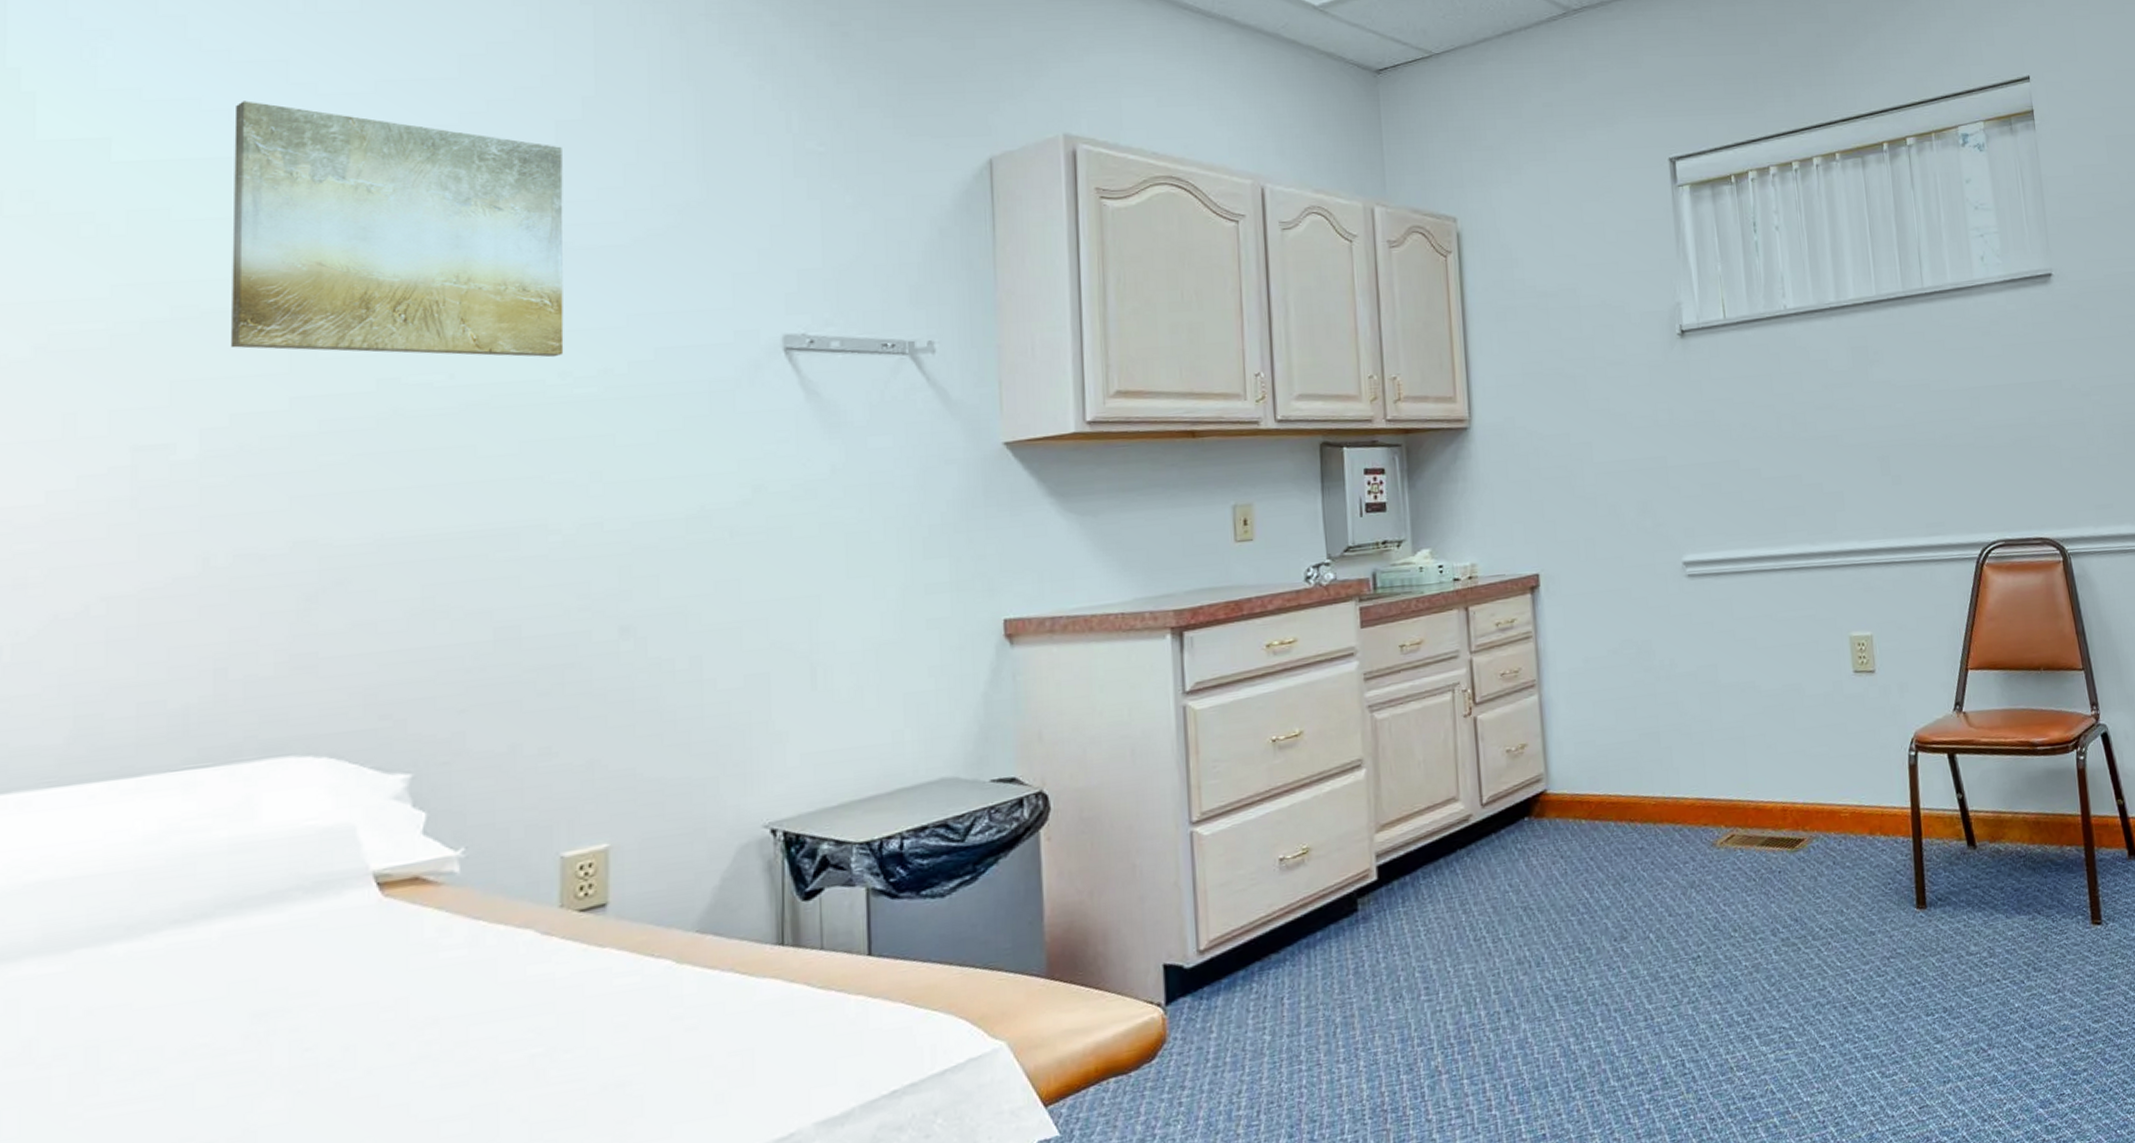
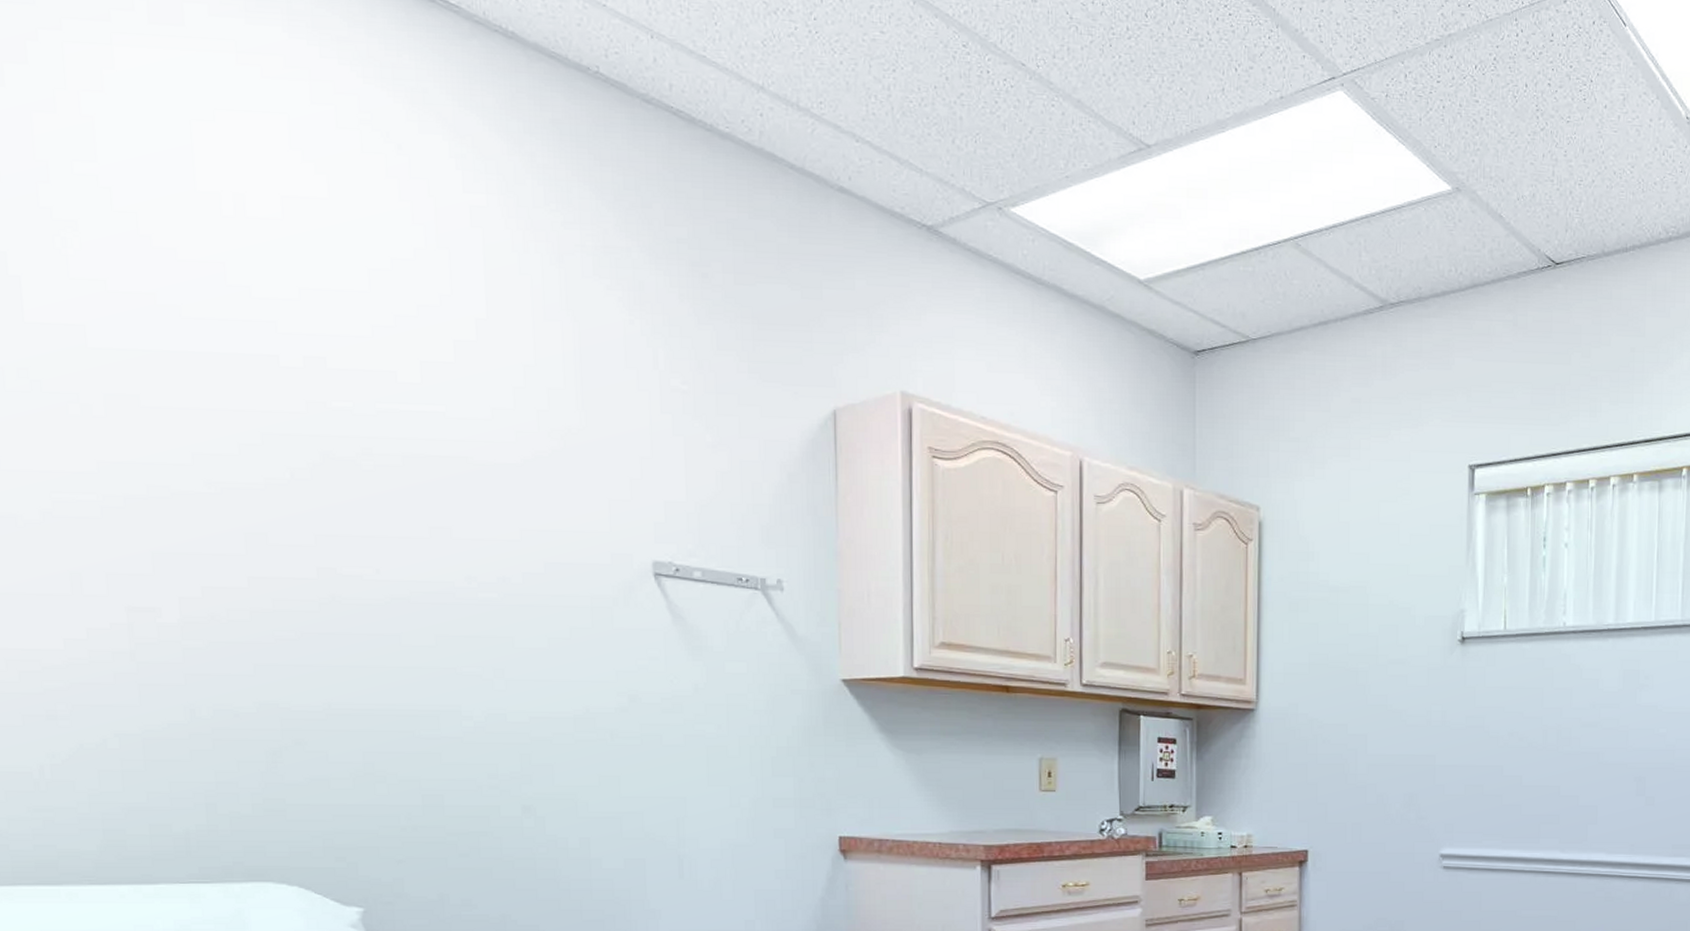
wall art: present [232,101,564,358] -> none [184,299,469,563]

